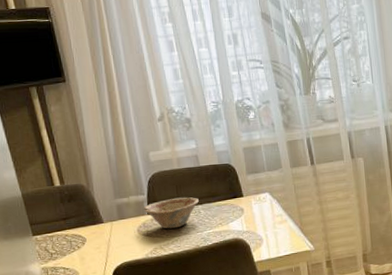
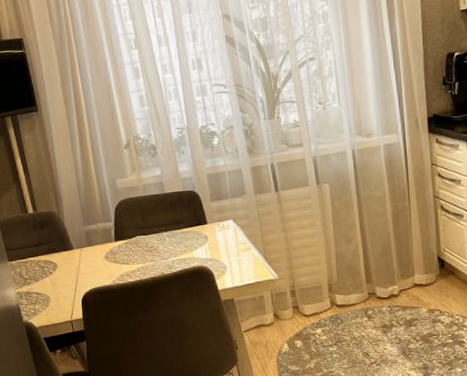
dish: present [143,197,199,229] -> none [110,224,164,256]

